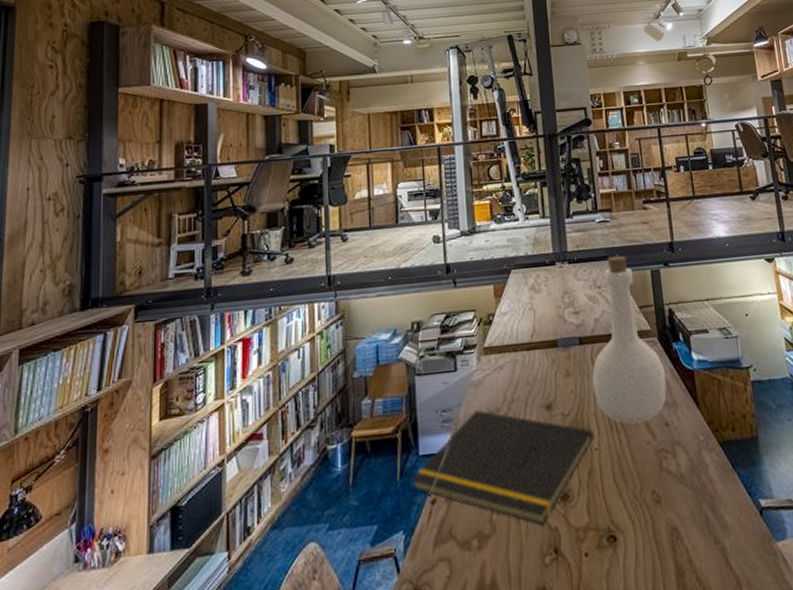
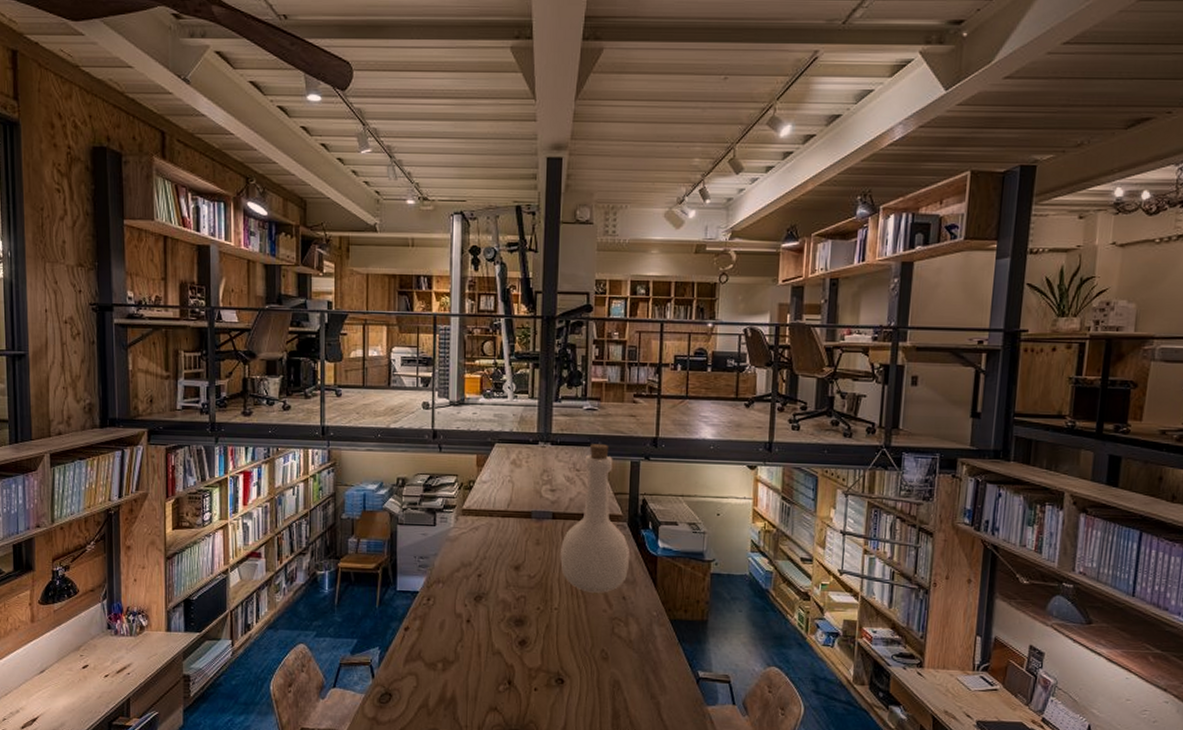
notepad: present [411,409,594,525] -> none [388,560,555,661]

